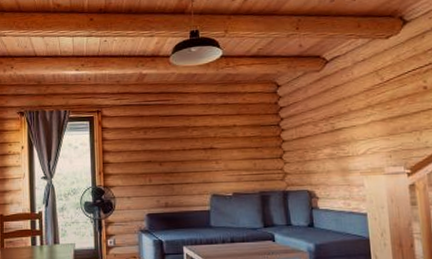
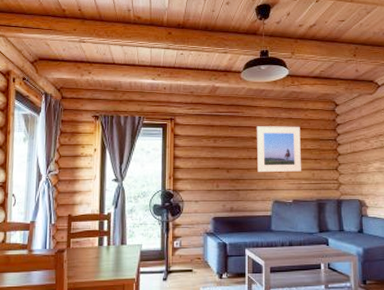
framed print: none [189,112,241,165] -> present [256,126,301,173]

